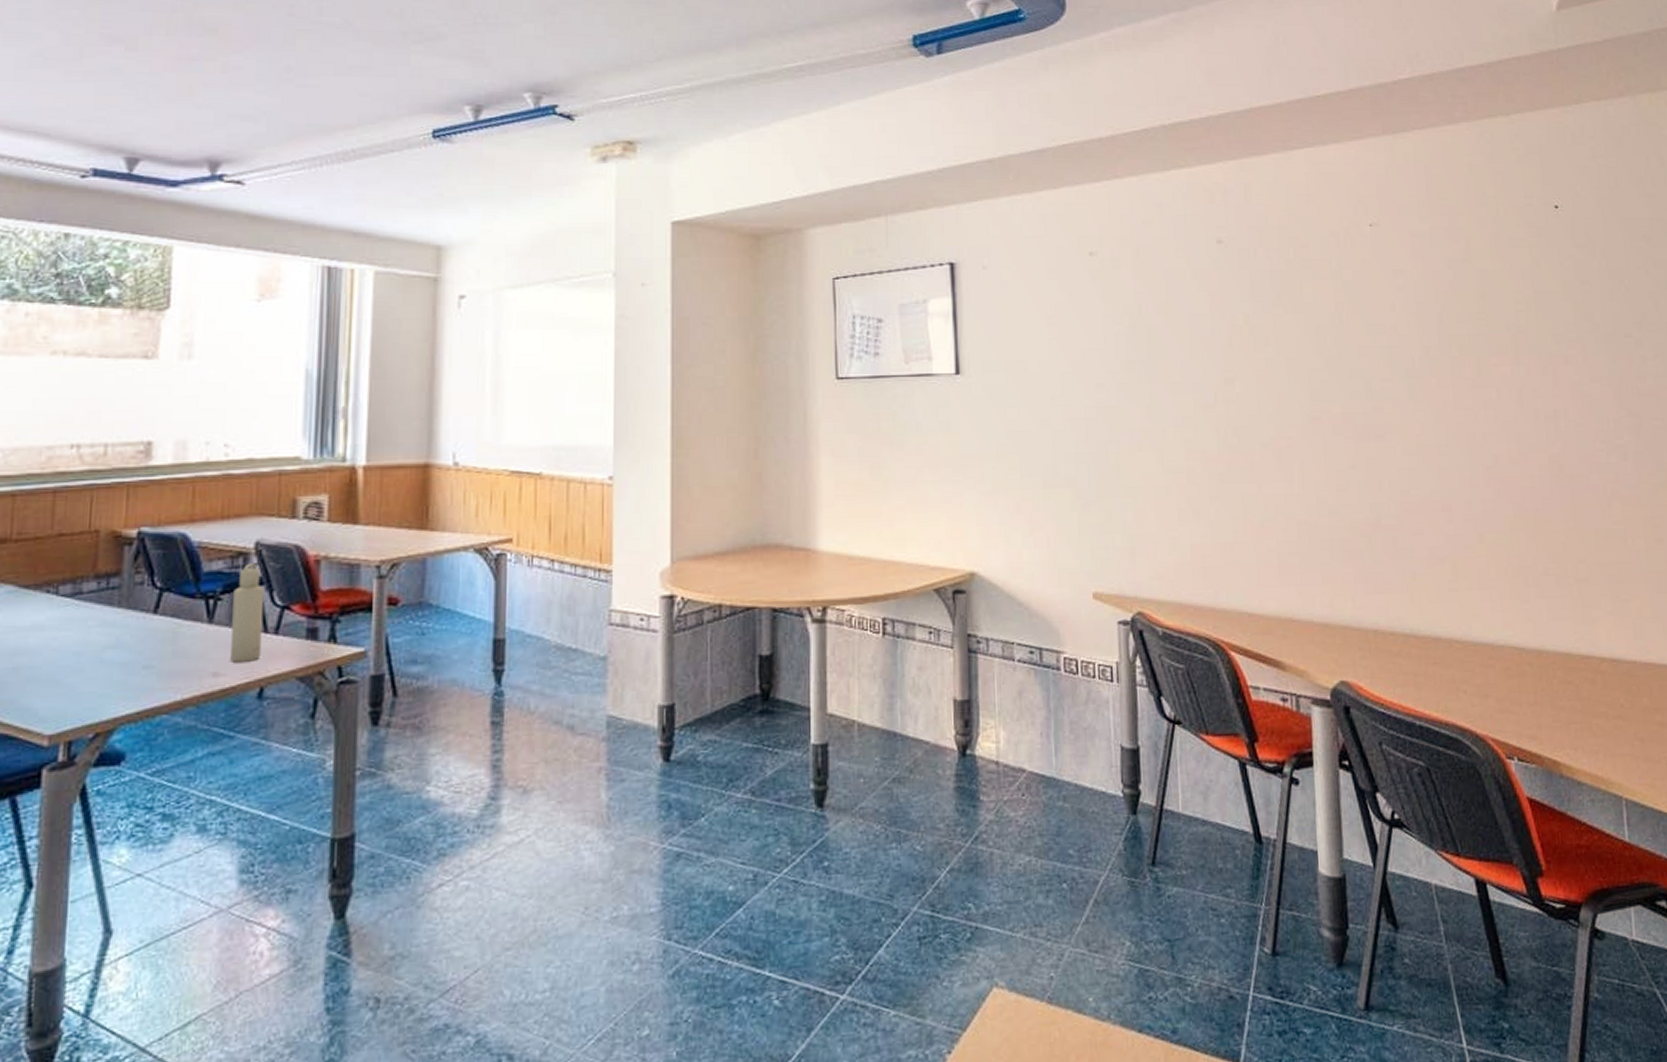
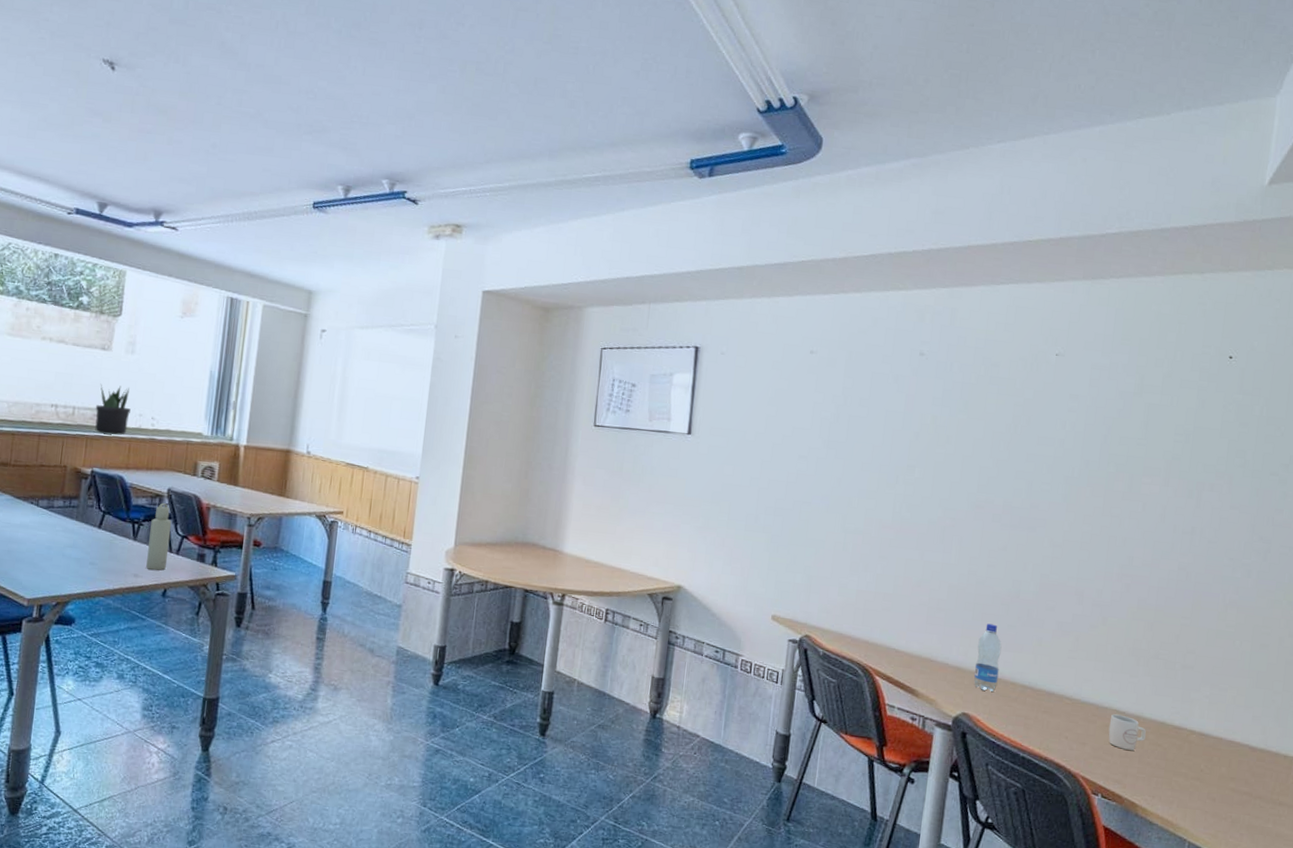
planter: none [138,406,192,476] -> present [95,383,131,435]
bottle: none [1343,562,1375,649] -> present [973,623,1002,693]
mug: none [1509,652,1553,695] -> present [1108,714,1146,751]

